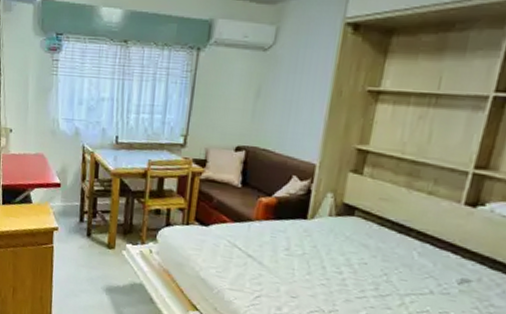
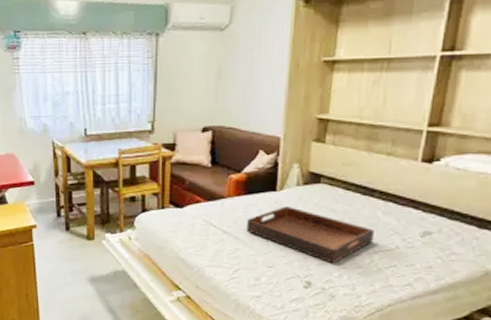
serving tray: none [272,236,408,302] -> present [247,206,374,264]

